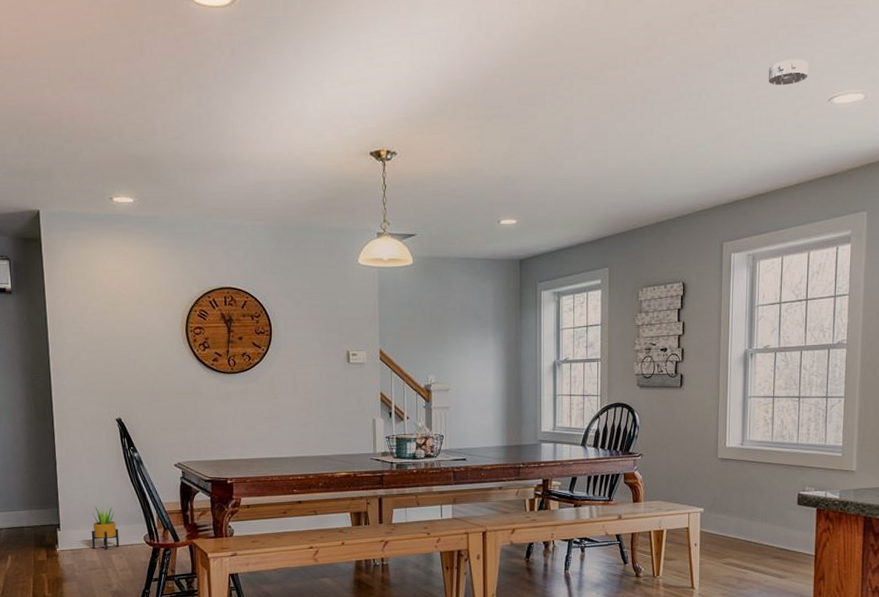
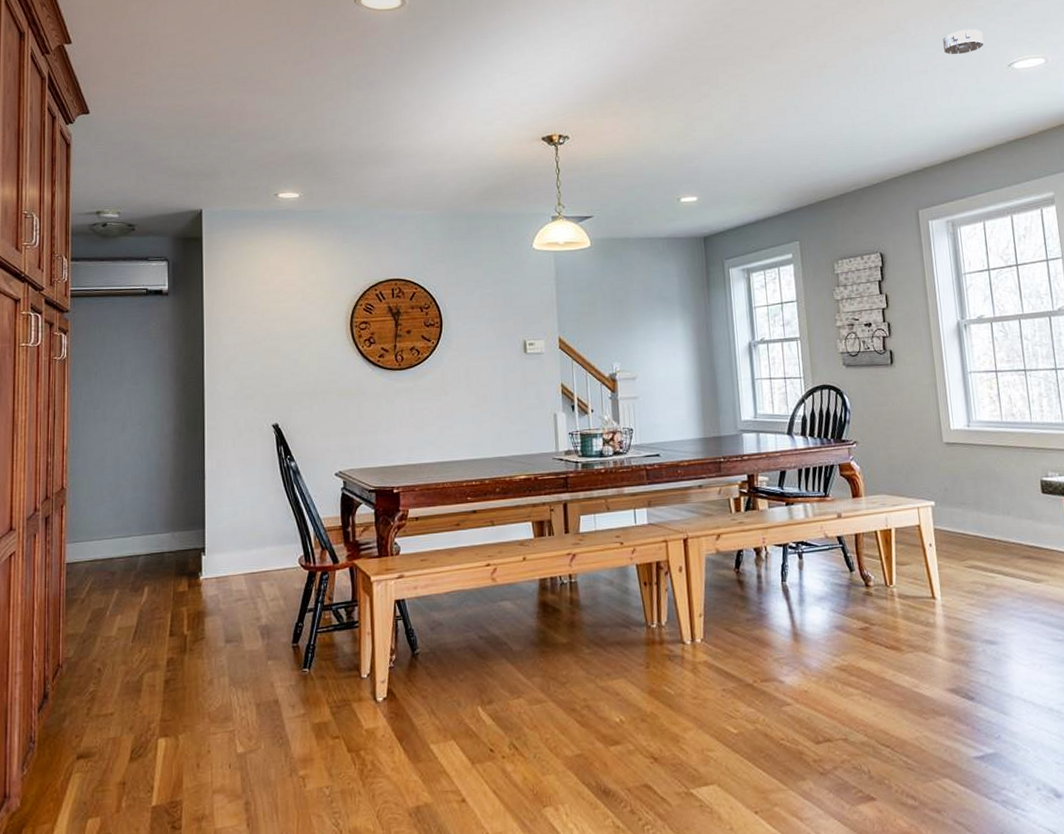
potted plant: present [91,506,120,550] -> none [239,524,271,576]

